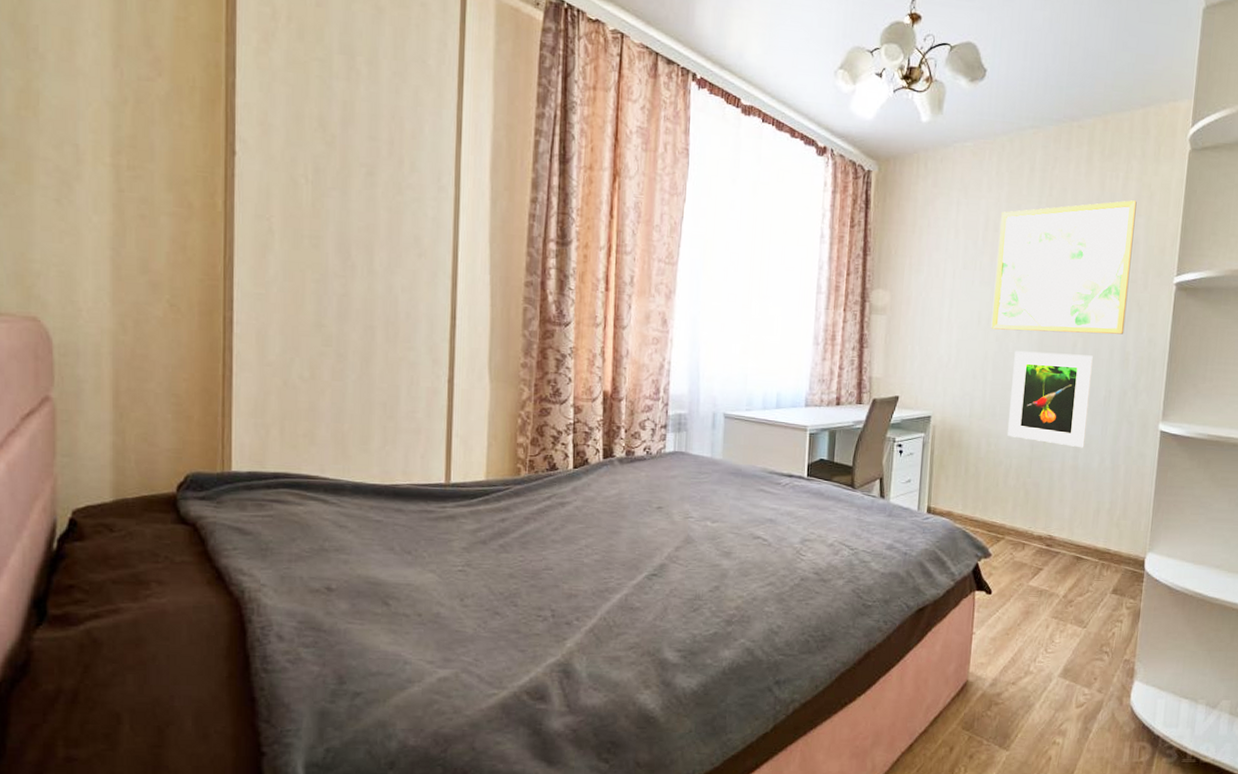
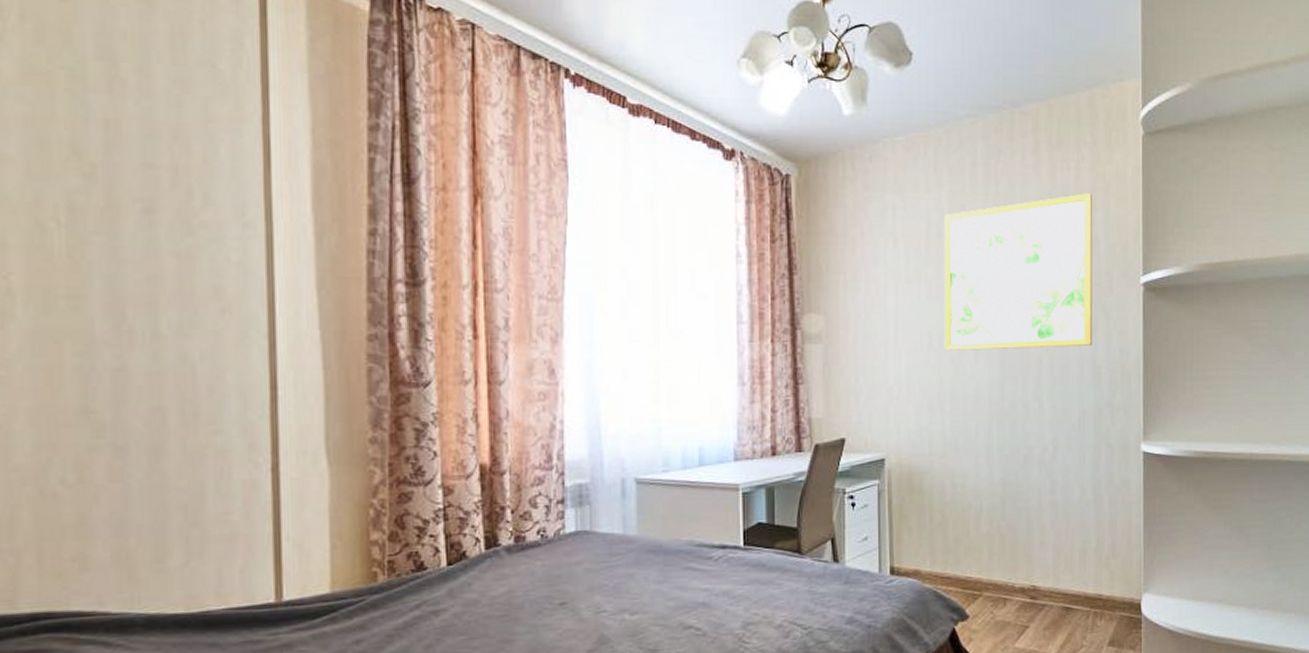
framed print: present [1008,350,1093,448] -> none [974,372,1062,480]

